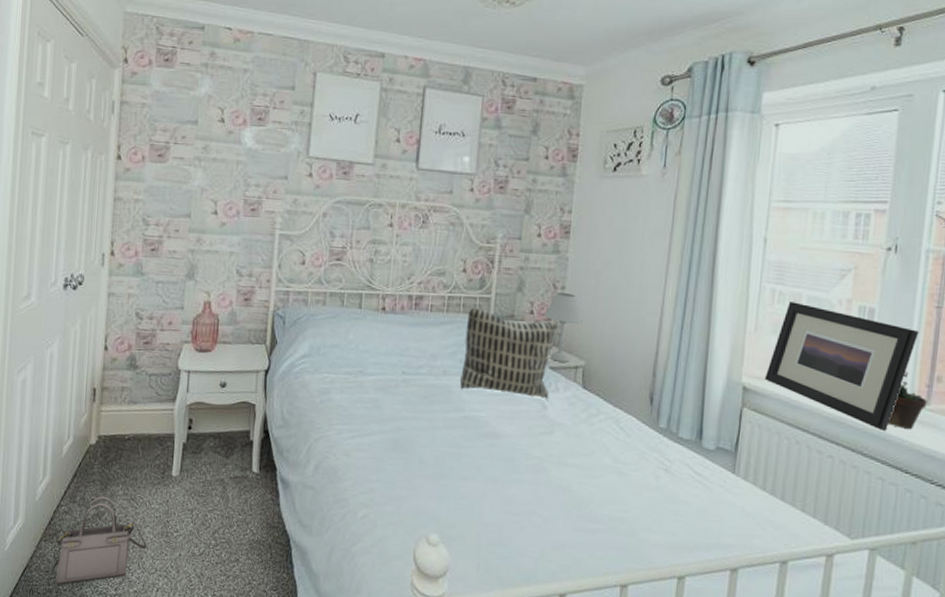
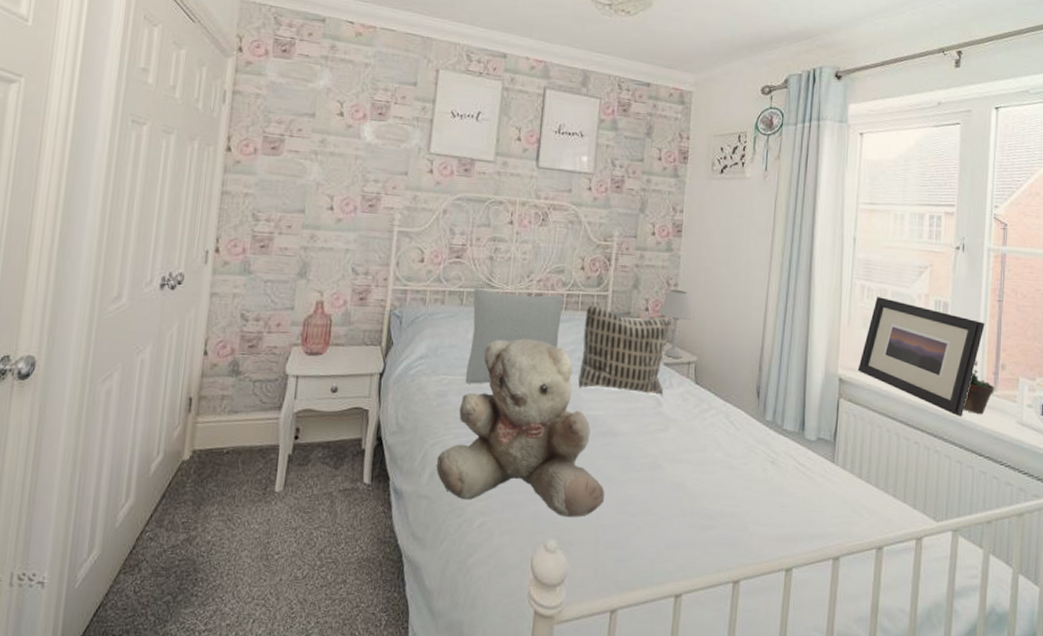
handbag: present [47,496,147,585] -> none [124,518,243,625]
teddy bear: none [320,340,488,515] -> present [436,339,605,518]
pillow: none [348,290,444,383] -> present [466,288,563,384]

